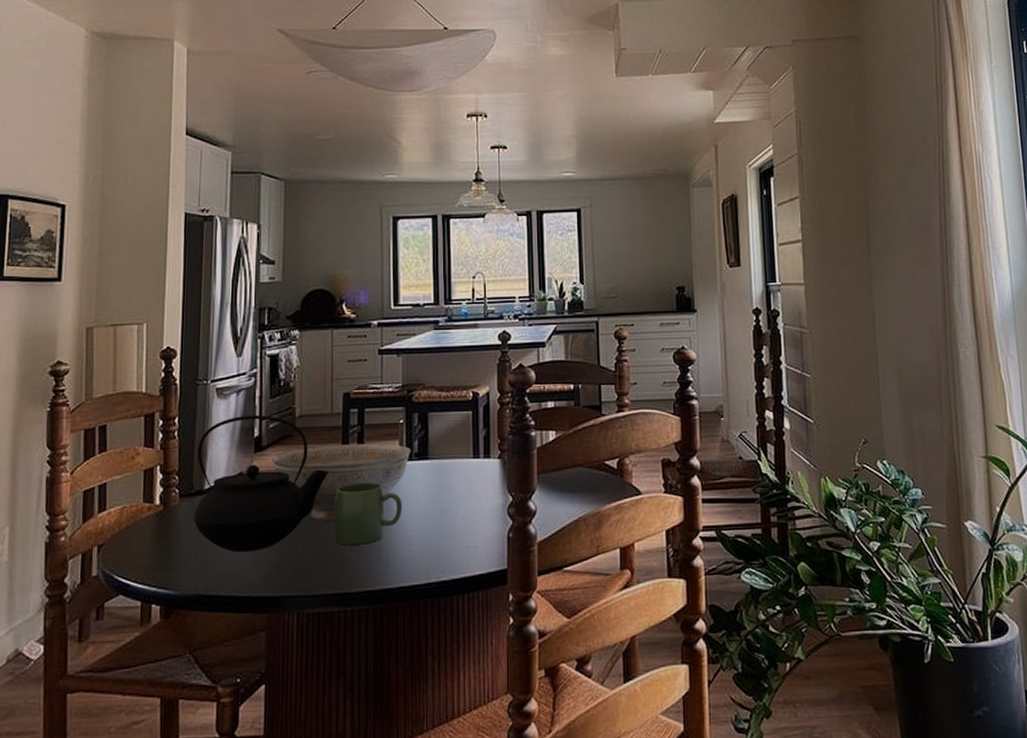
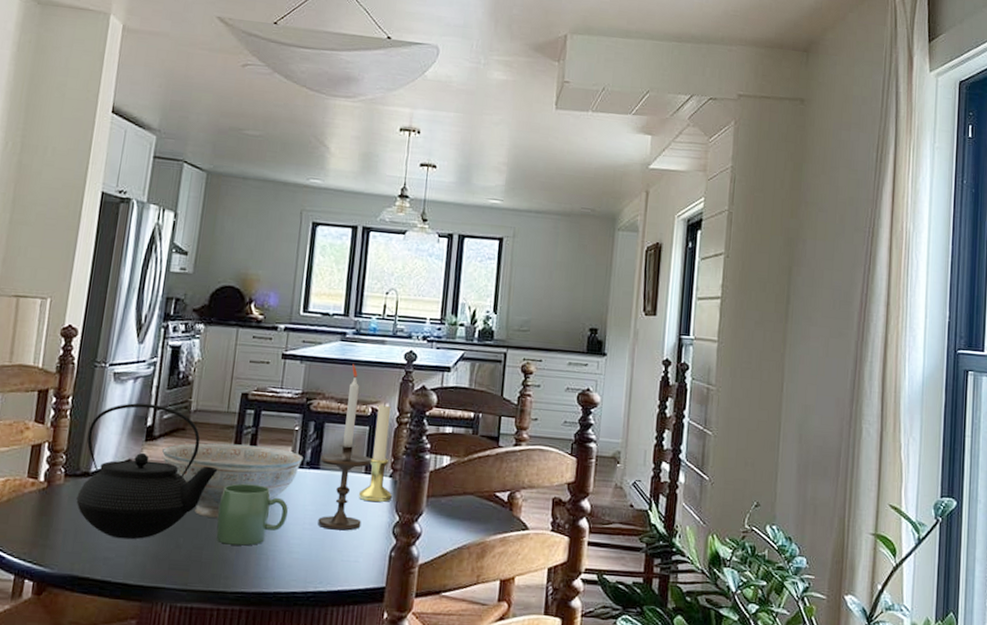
candlestick: none [428,350,479,518] -> present [317,363,372,531]
candle holder: none [469,385,503,486] -> present [358,402,392,503]

